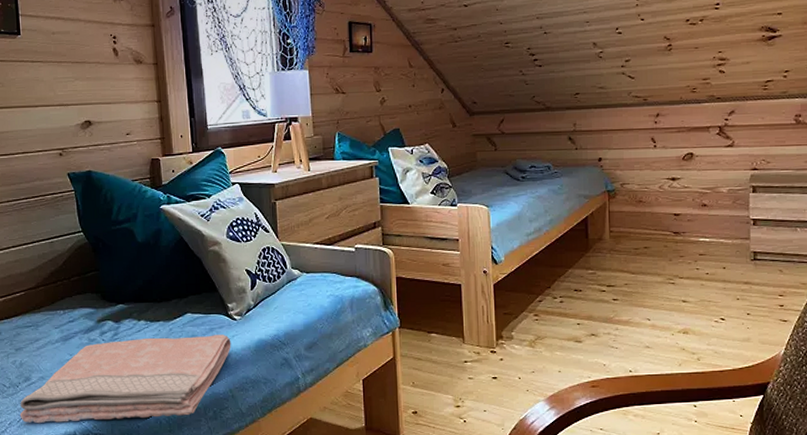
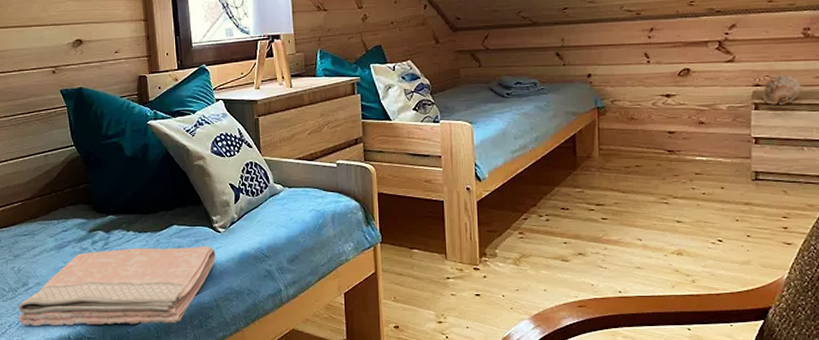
seashell: none [759,158,794,188] -> present [762,74,801,105]

